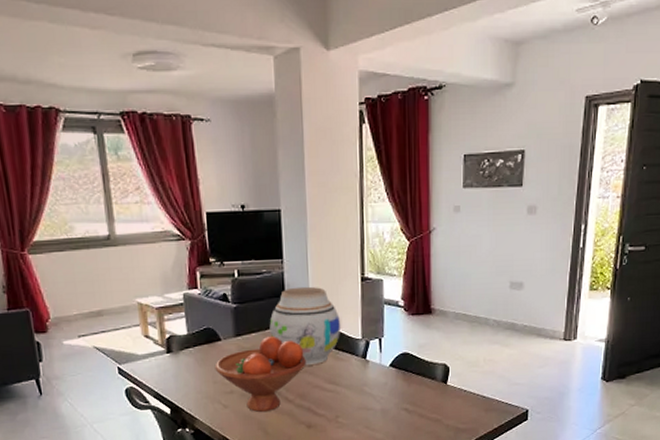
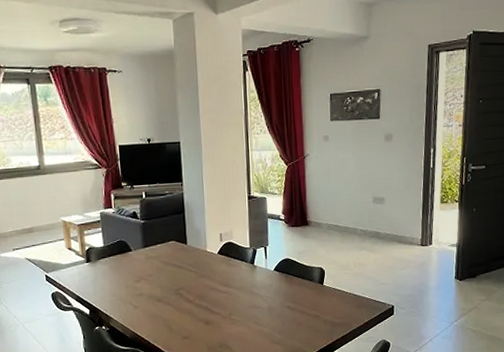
fruit bowl: present [214,335,307,412] -> none [126,246,204,311]
vase: present [269,286,340,366] -> none [172,204,232,271]

